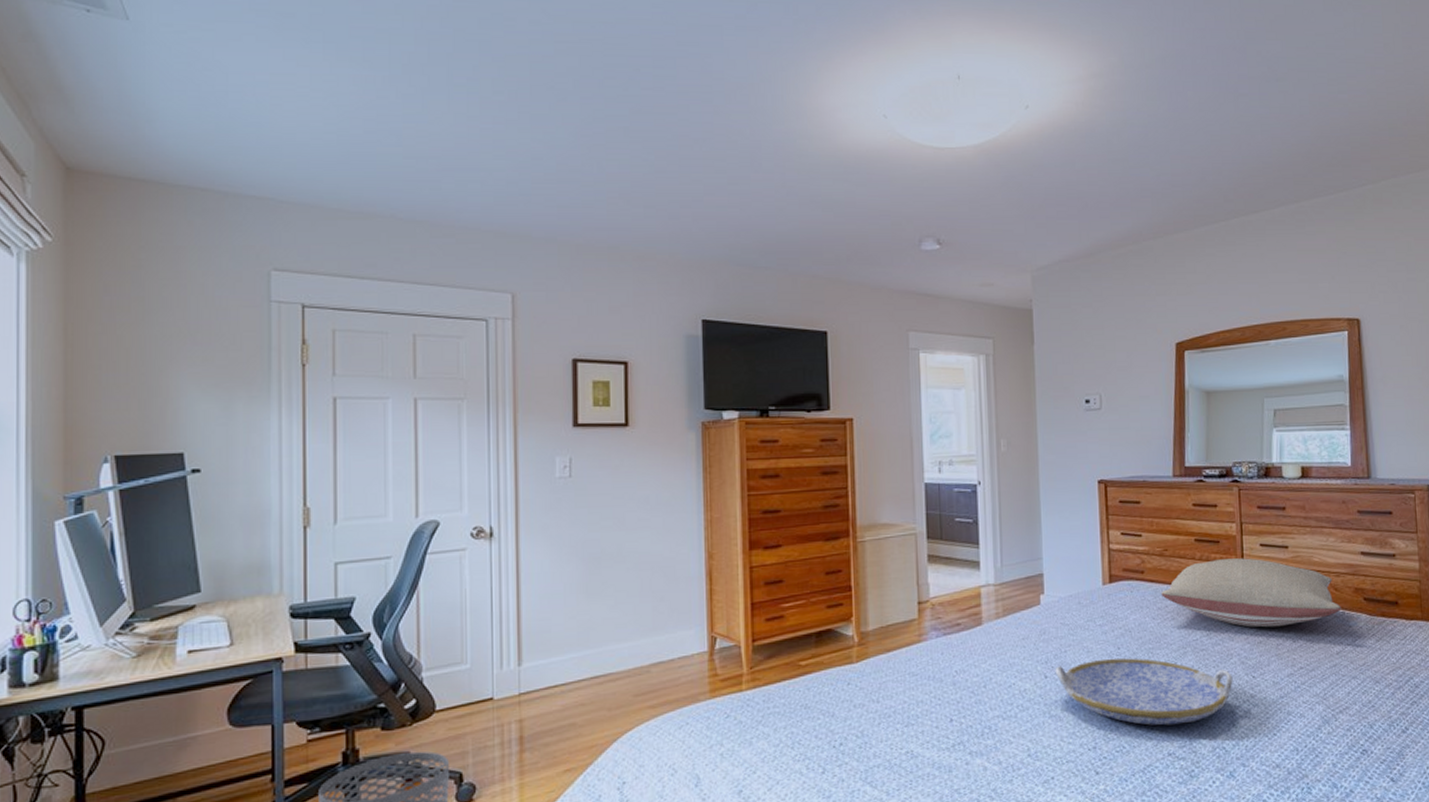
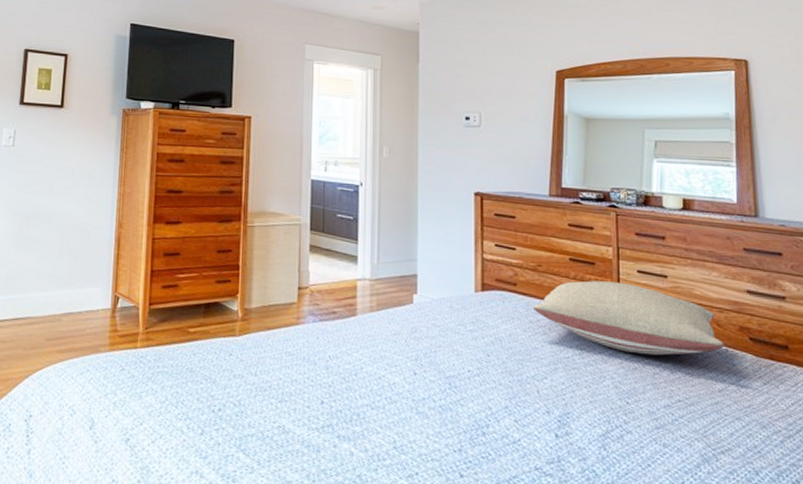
serving tray: present [1055,658,1233,726] -> none [424,364,605,440]

